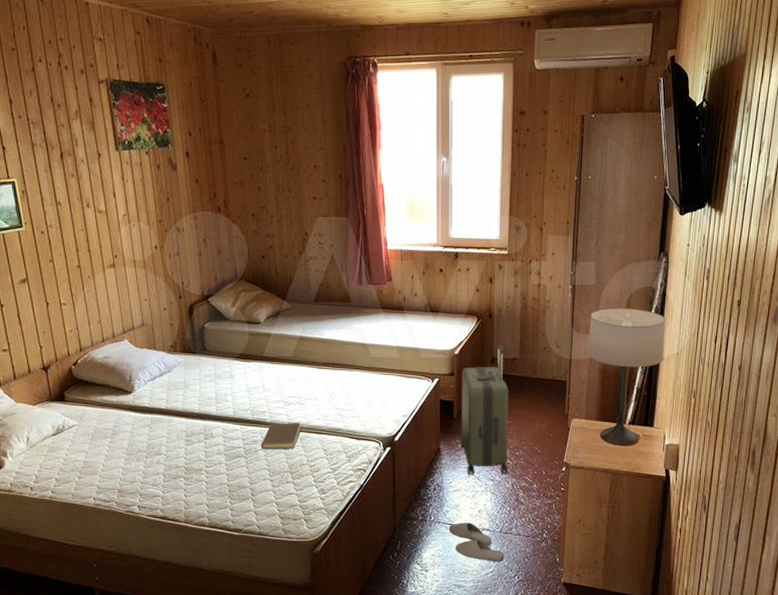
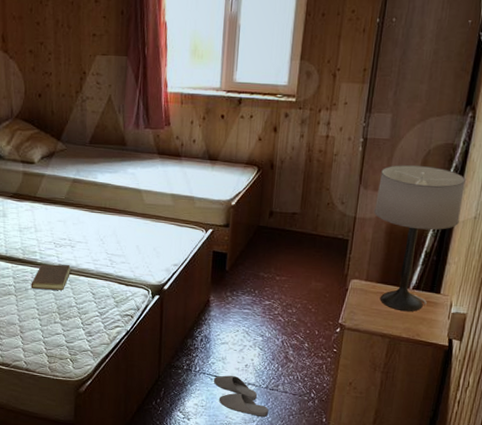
suitcase: present [460,344,509,475] -> none [231,197,286,331]

